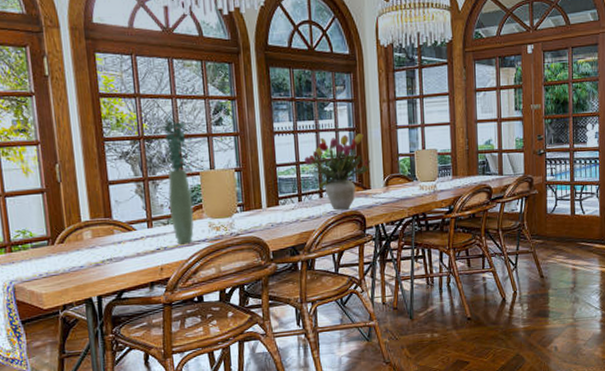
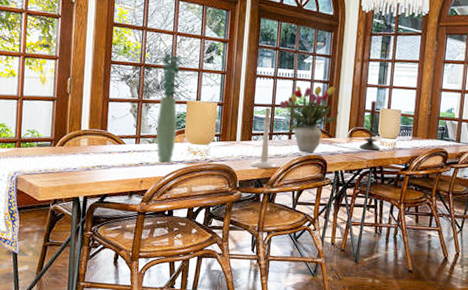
candlestick: none [282,166,312,235] -> present [251,107,277,169]
candle: none [398,141,420,198] -> present [360,99,380,151]

